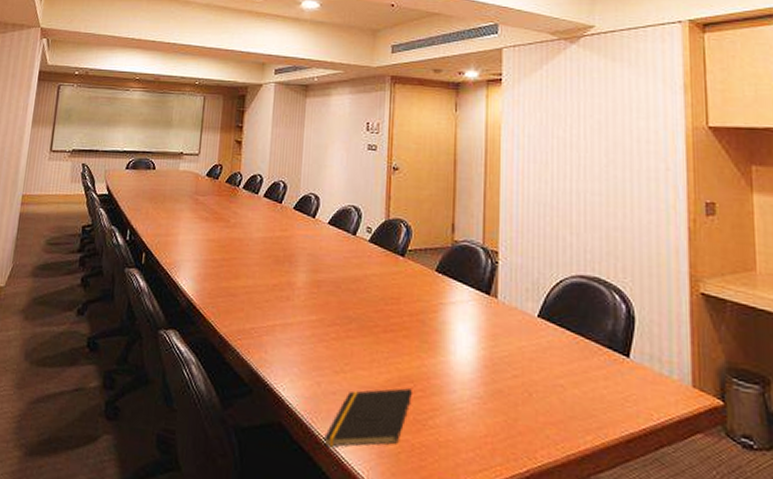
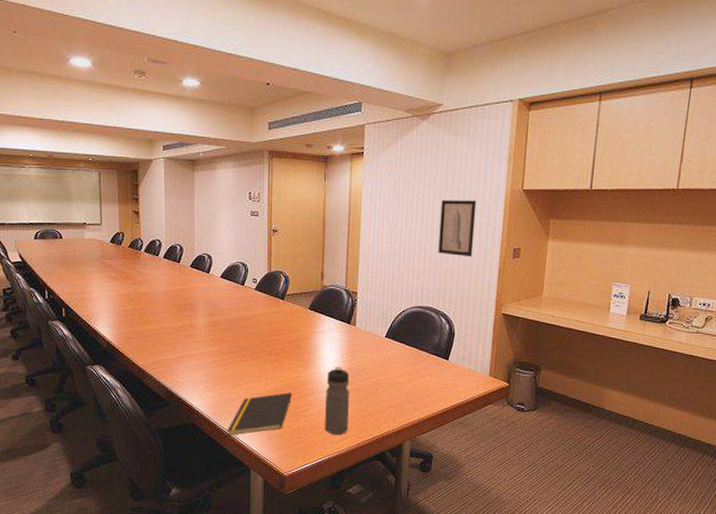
water bottle: none [457,354,492,462] -> present [325,366,350,435]
wall art: none [602,136,650,212] -> present [438,199,477,257]

